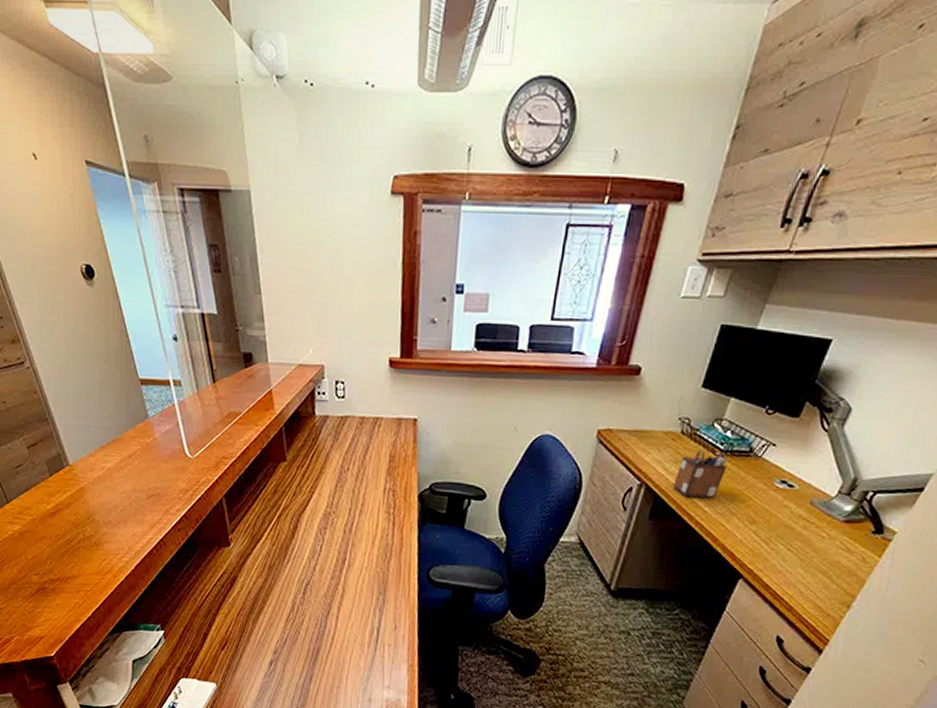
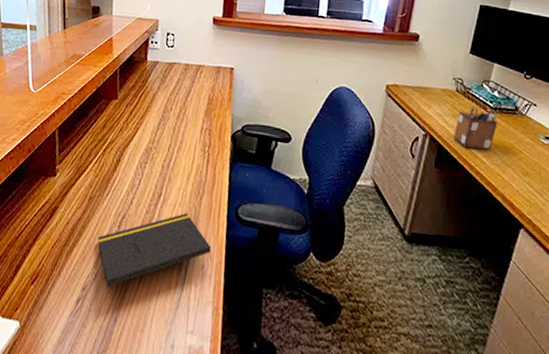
notepad: none [283,577,405,650] -> present [97,212,212,287]

